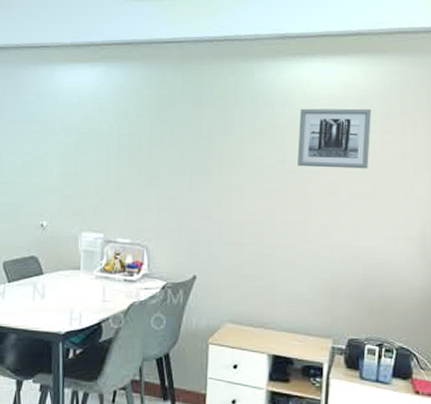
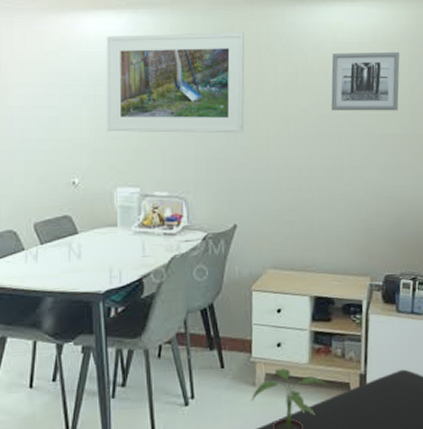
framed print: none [75,86,213,185] -> present [106,32,245,134]

